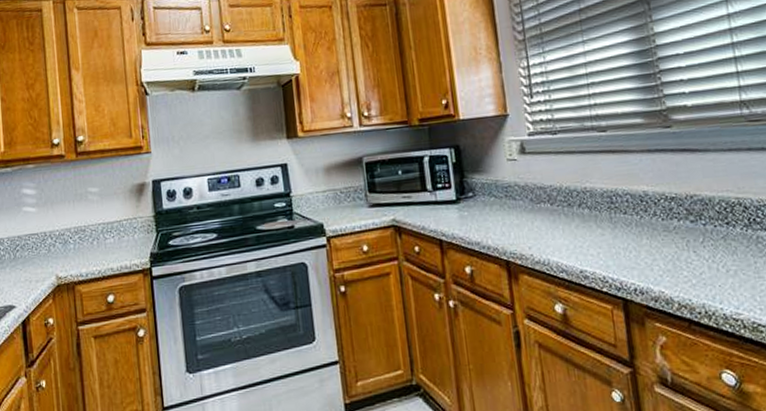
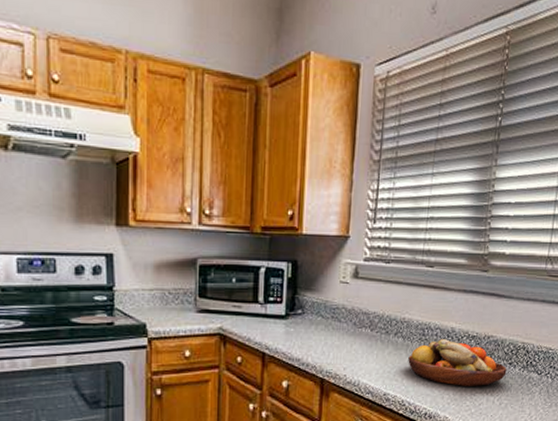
fruit bowl: none [600,204,726,255] -> present [408,339,507,386]

